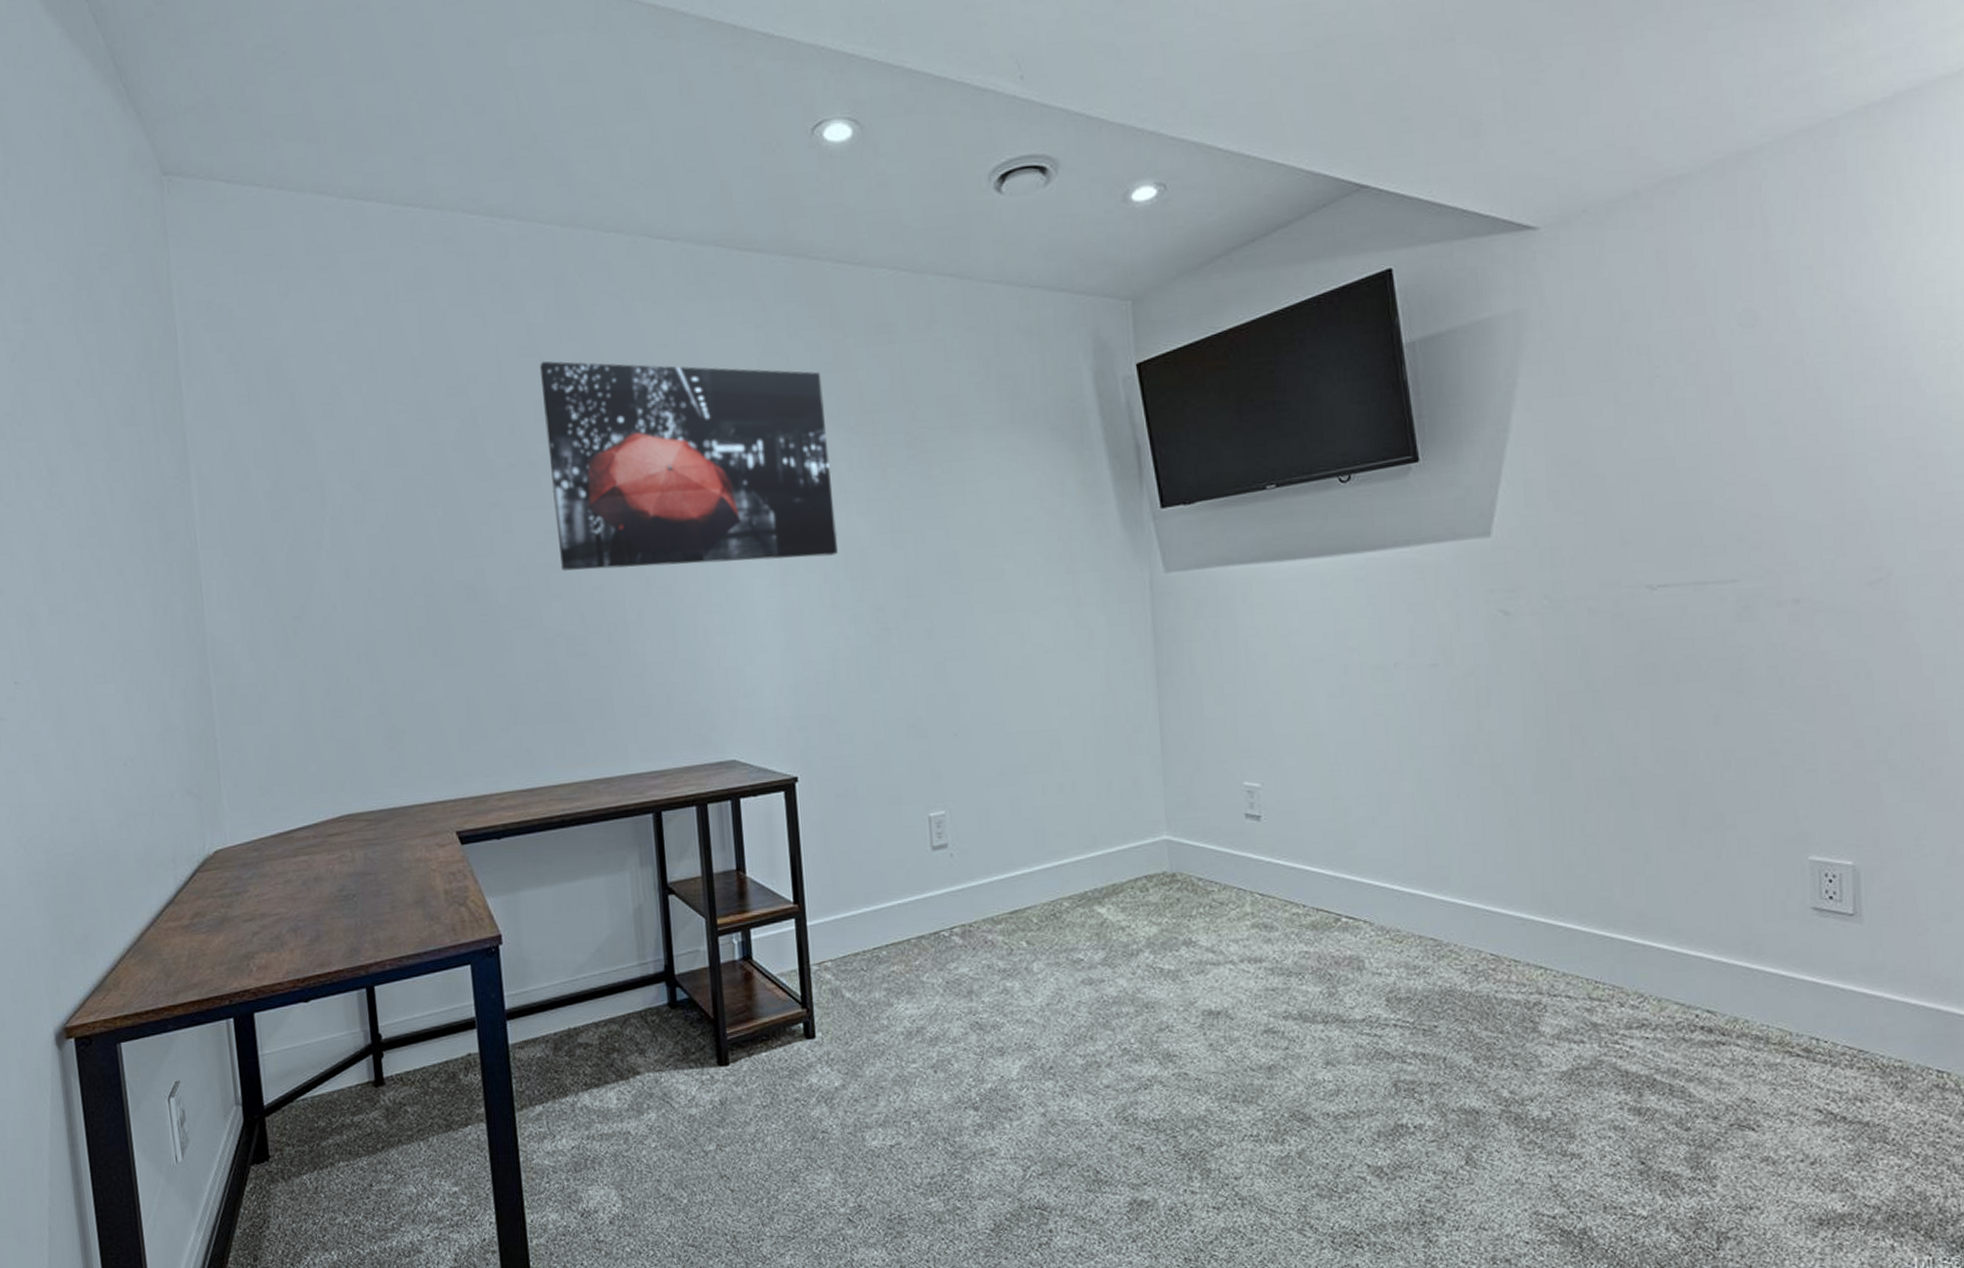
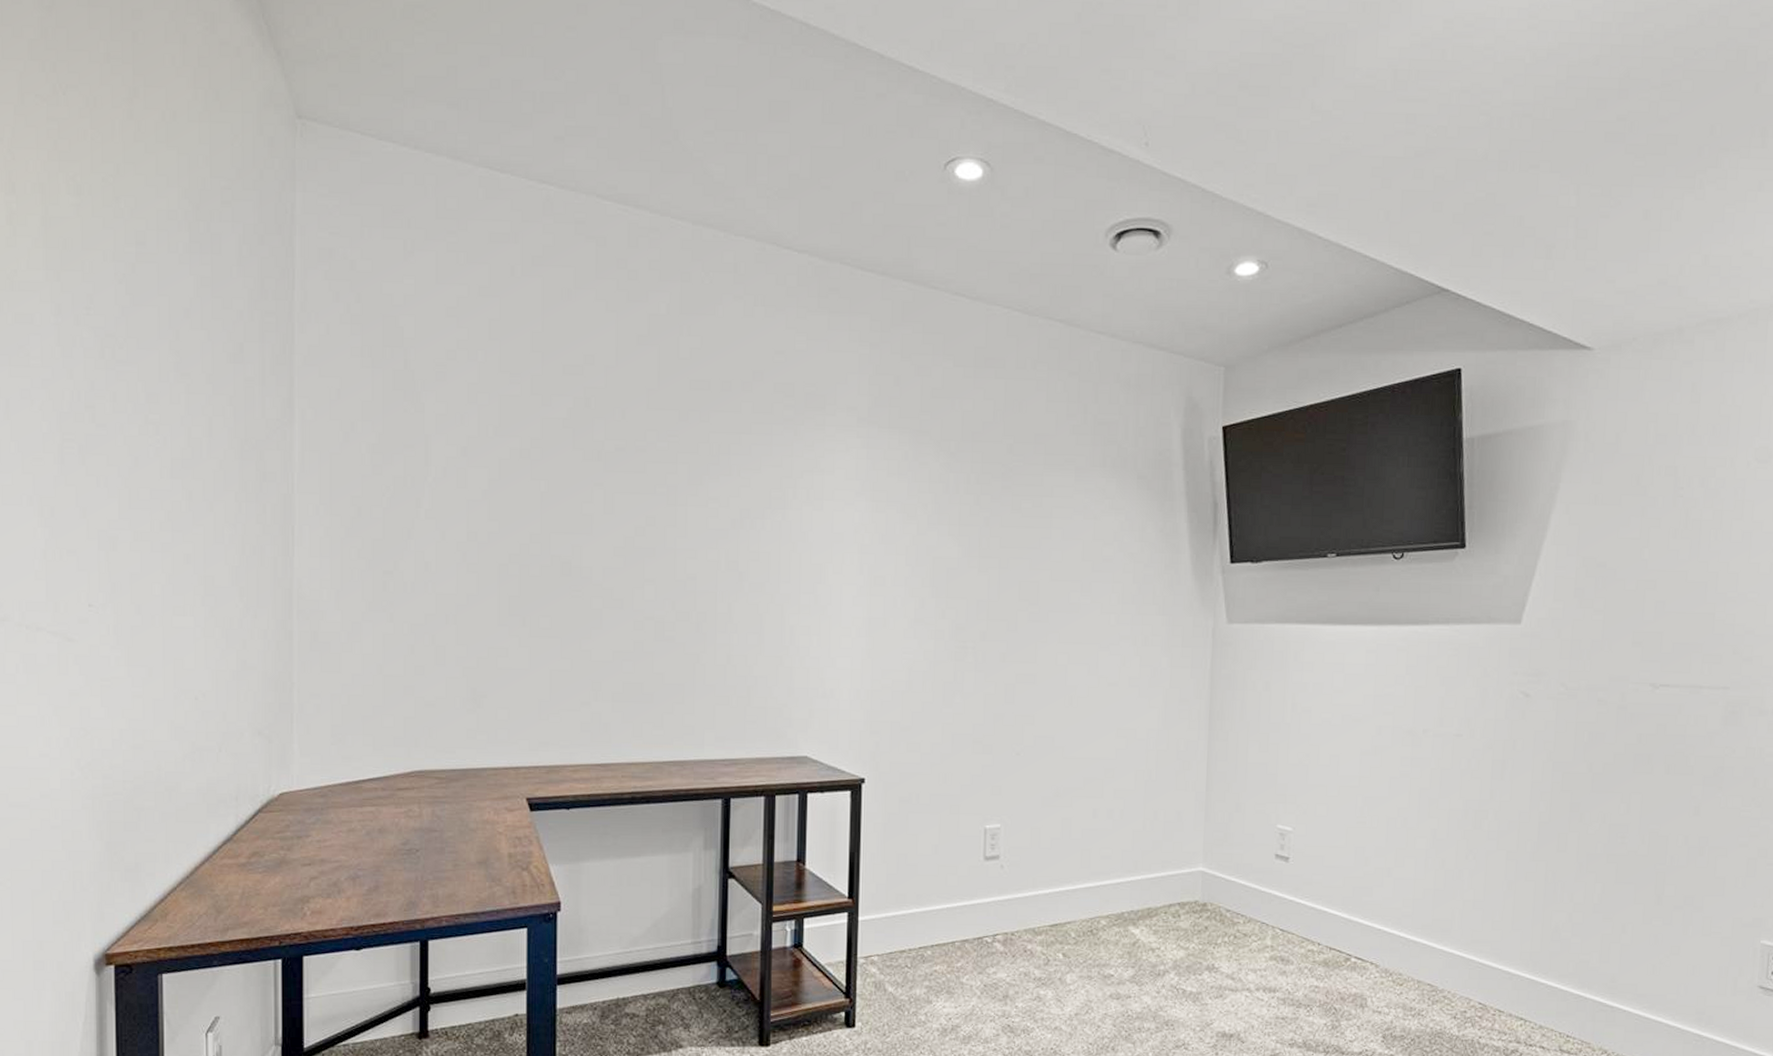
wall art: present [539,361,838,571] -> none [656,352,929,573]

